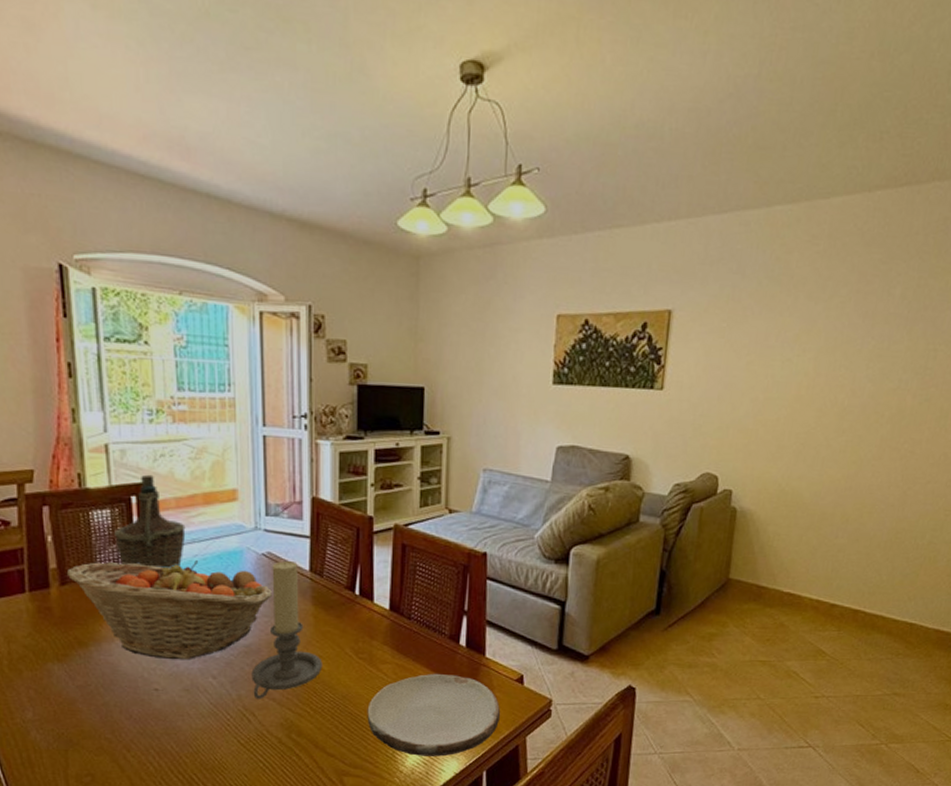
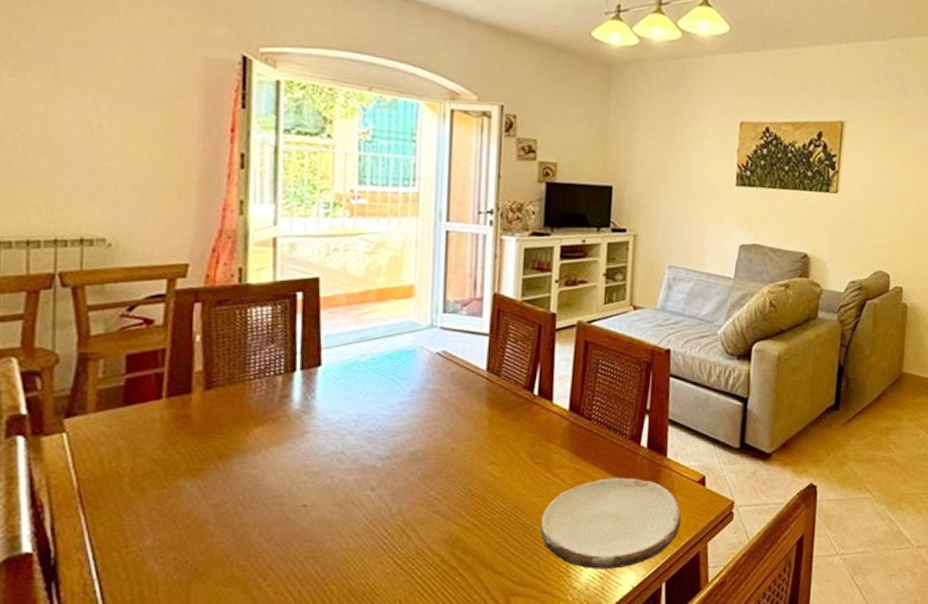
fruit basket: present [67,560,273,661] -> none [215,360,446,471]
bottle: present [114,474,186,569] -> none [274,269,355,371]
candle holder: present [251,561,323,699] -> none [415,360,495,513]

